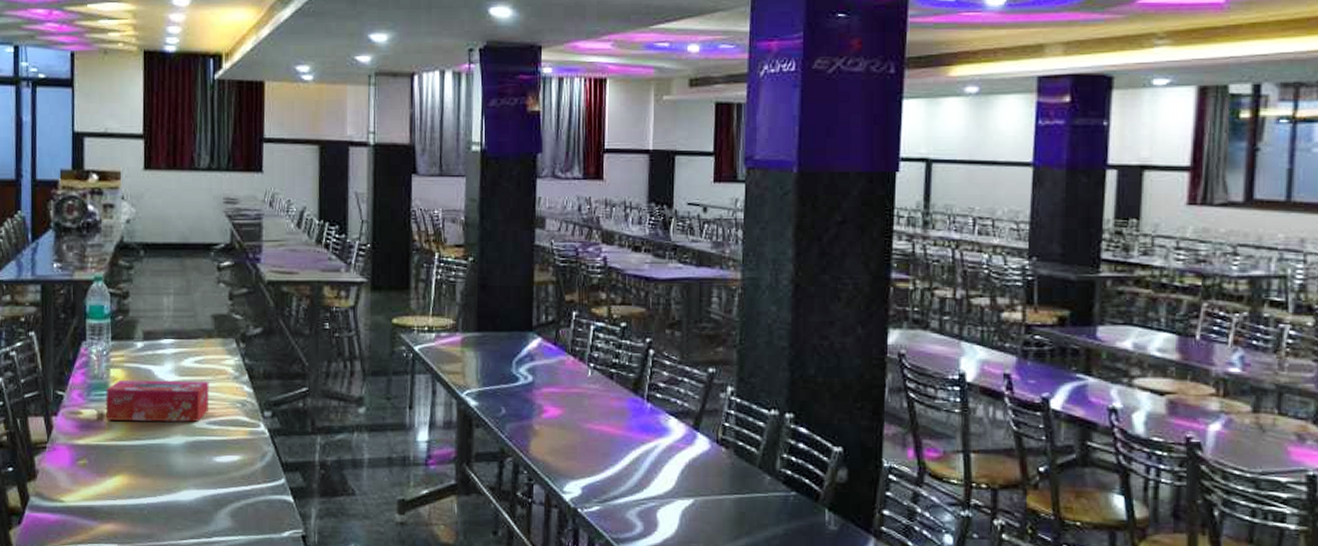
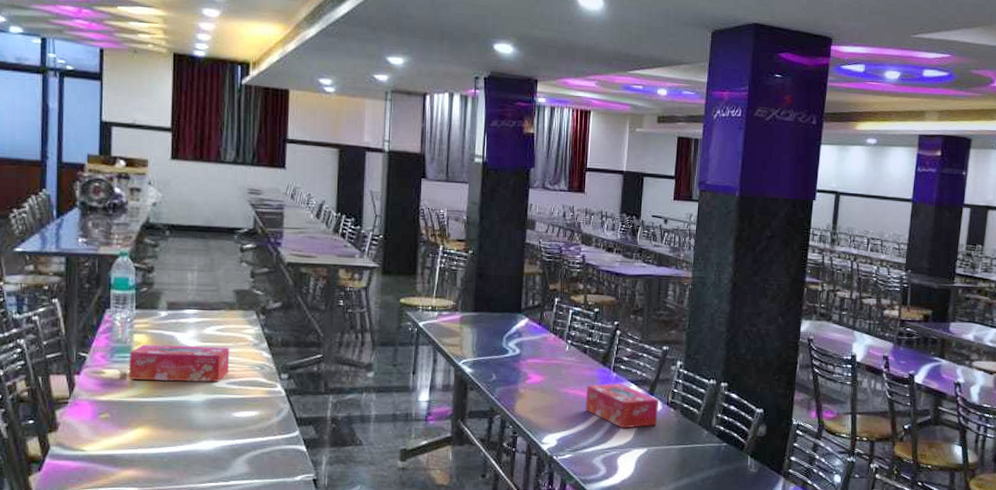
tissue box: none [614,416,707,474] -> present [585,383,659,429]

